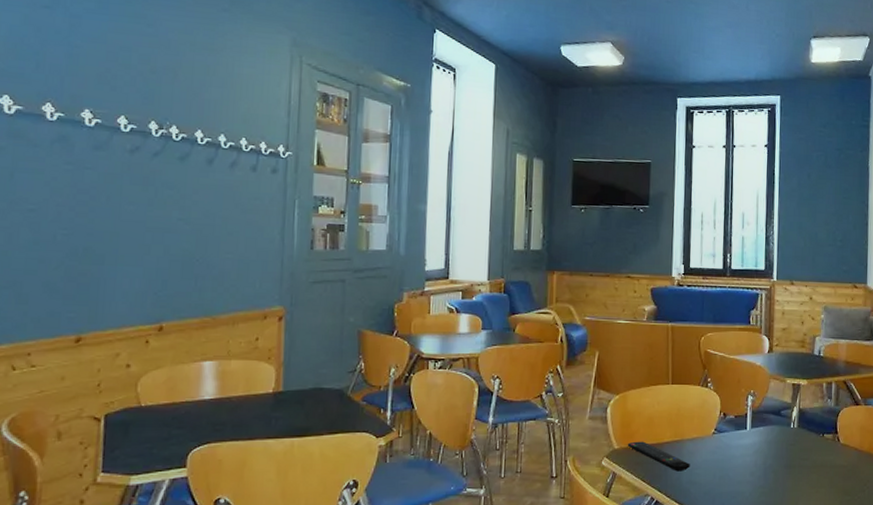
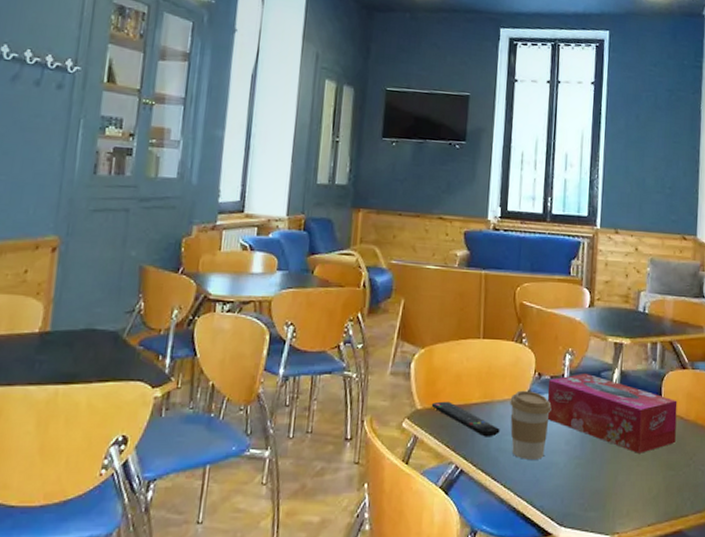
coffee cup: none [698,429,737,490] -> present [510,390,552,459]
tissue box: none [732,411,852,482] -> present [547,373,678,453]

